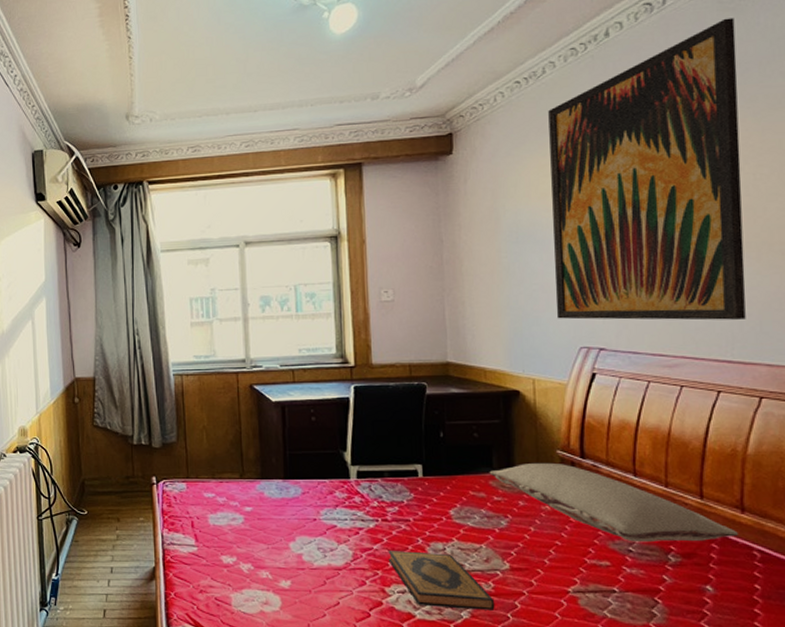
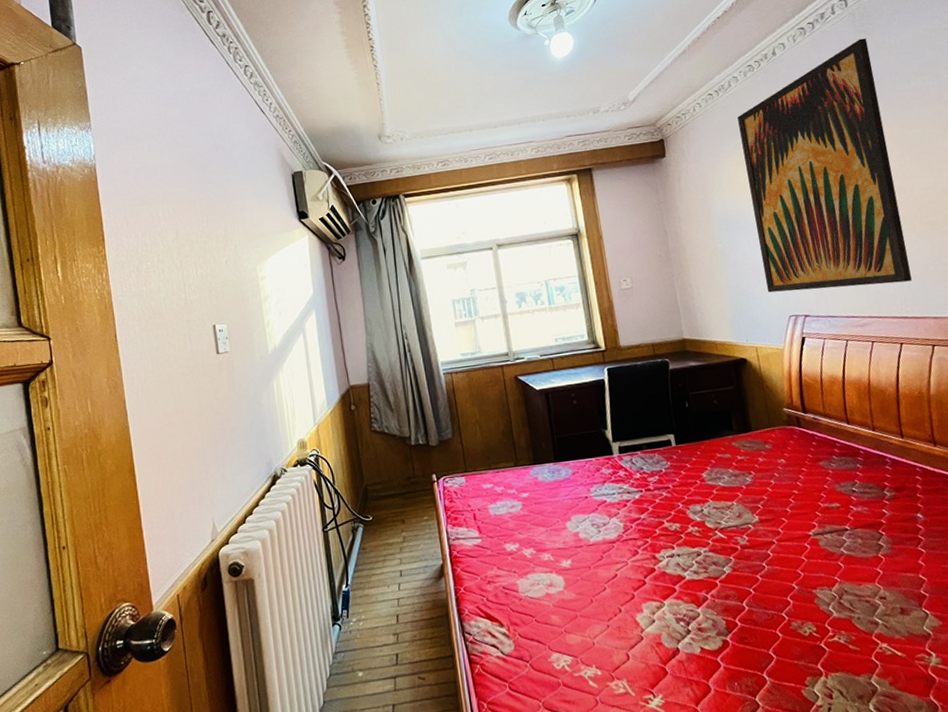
hardback book: present [388,551,495,610] -> none [654,514,752,566]
pillow: present [489,462,738,543] -> none [731,420,935,483]

